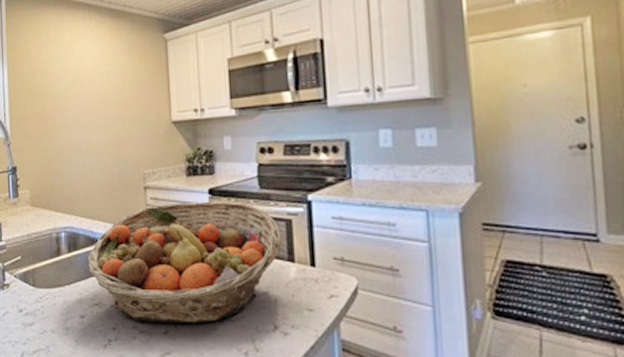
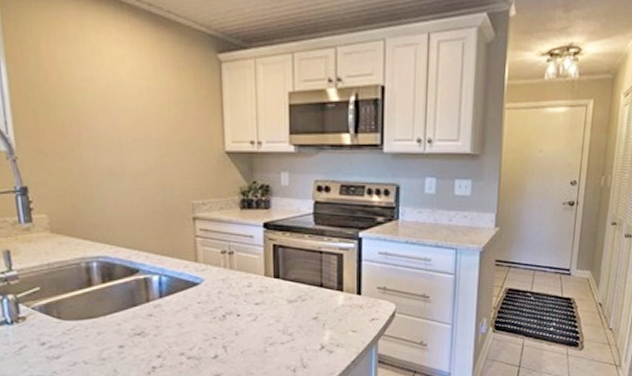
fruit basket: present [87,201,282,323] -> none [126,234,332,349]

